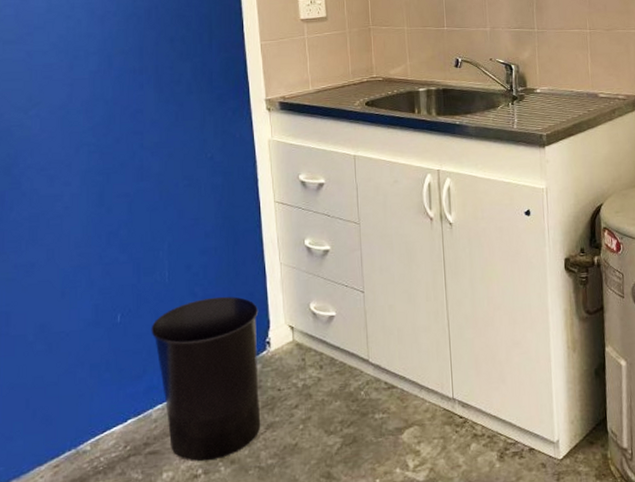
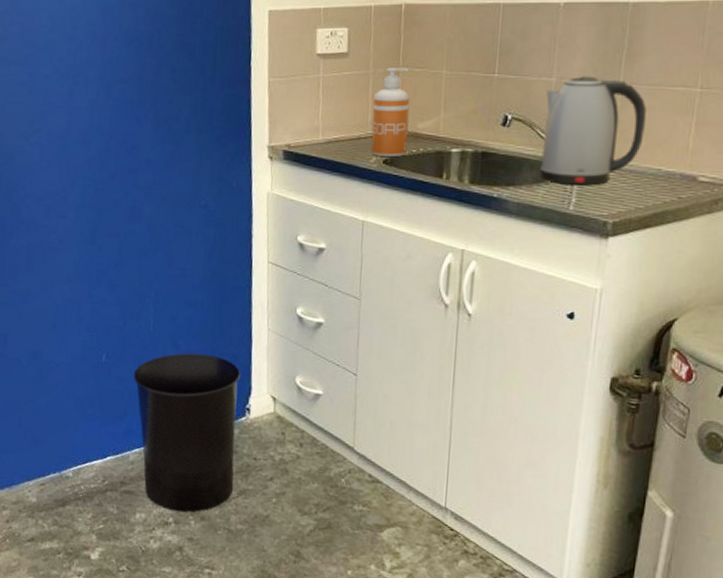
soap dispenser: none [351,26,384,100] -> present [370,67,410,158]
kettle: none [484,25,558,109] -> present [540,75,647,185]

